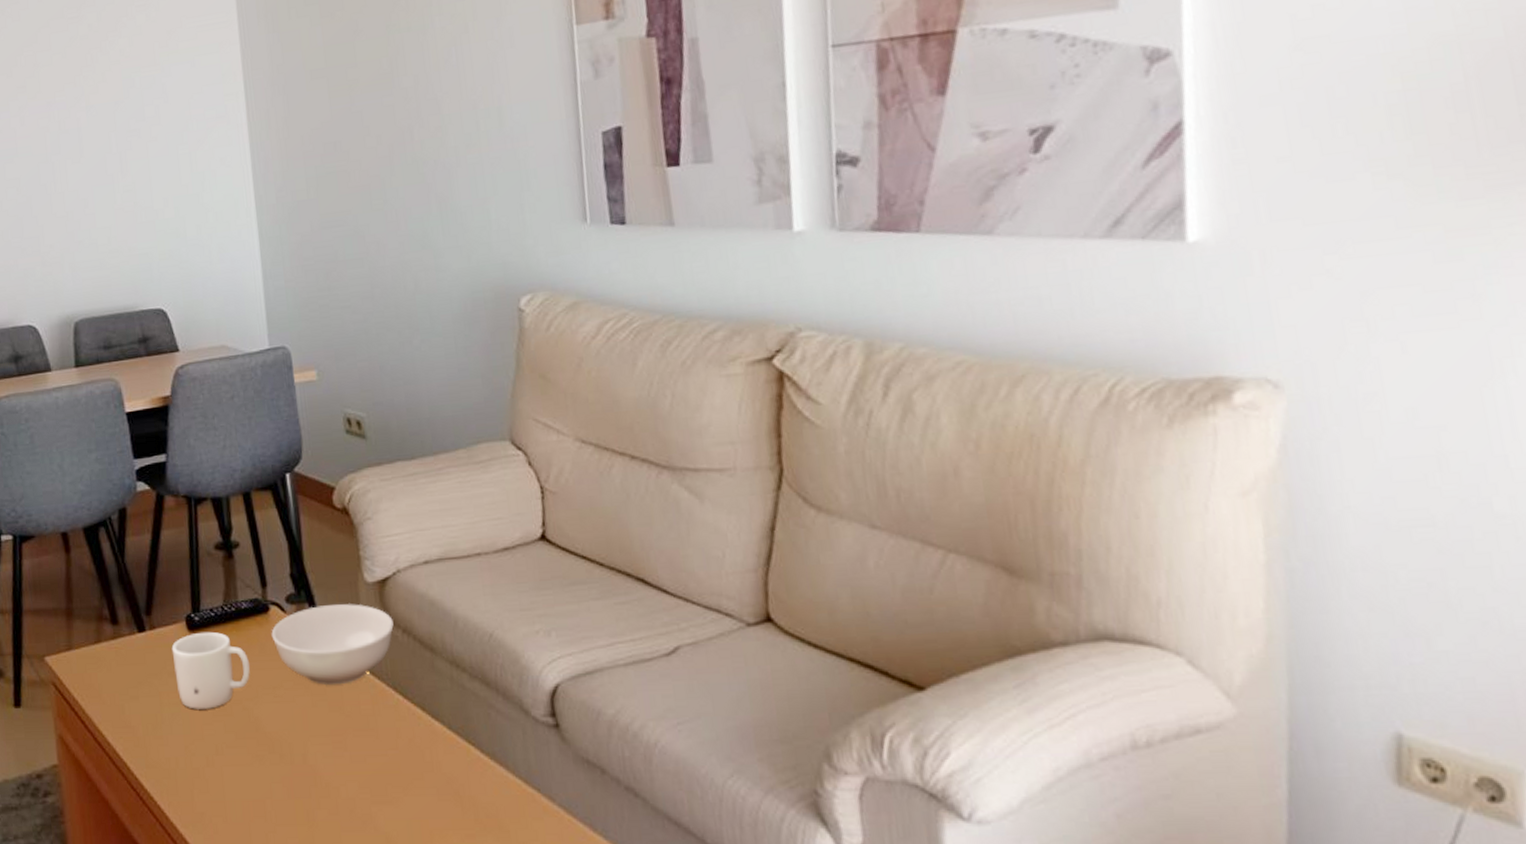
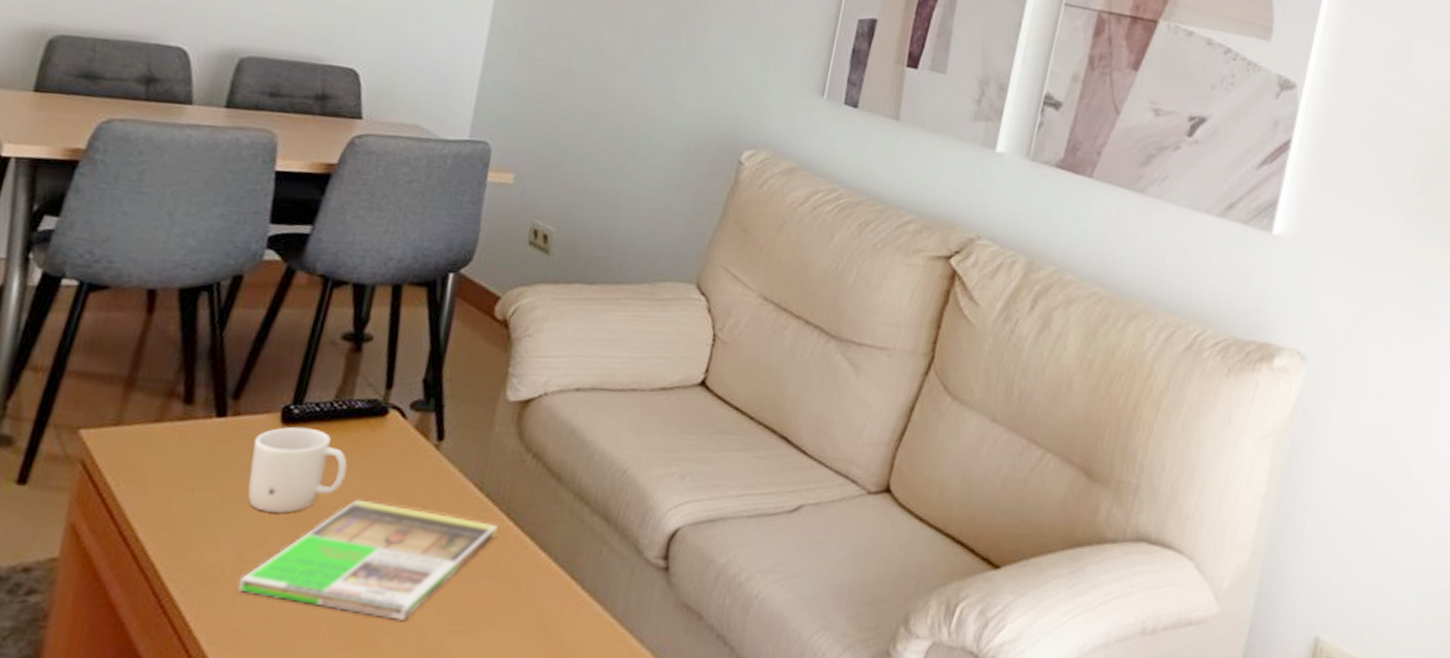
magazine: none [192,690,390,797] -> present [237,499,498,622]
bowl: present [271,604,394,685] -> none [382,417,526,503]

